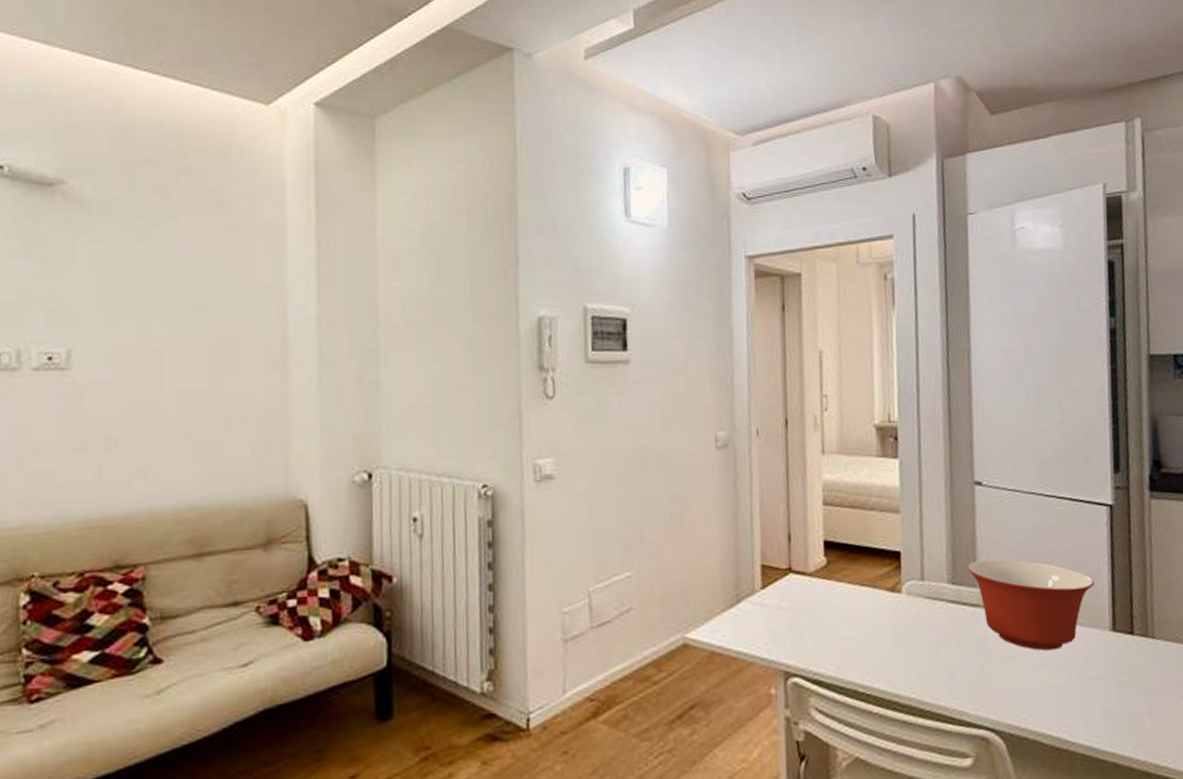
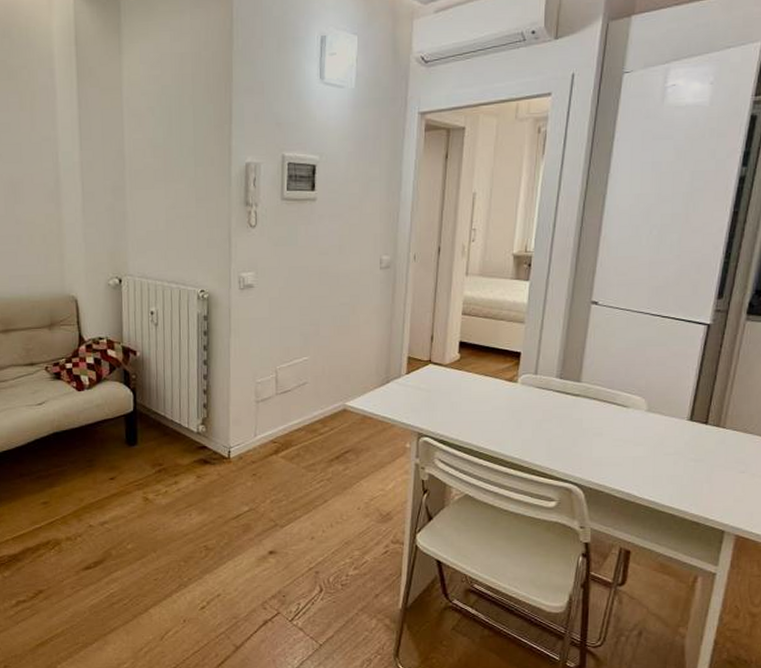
mixing bowl: present [967,559,1095,651] -> none [575,362,681,432]

